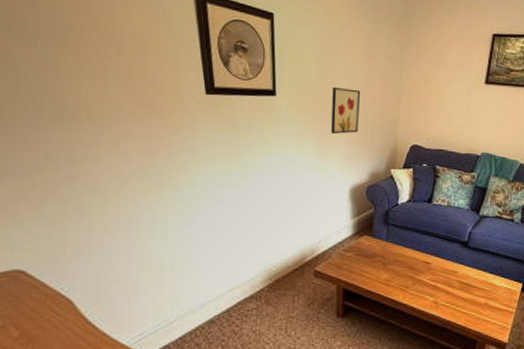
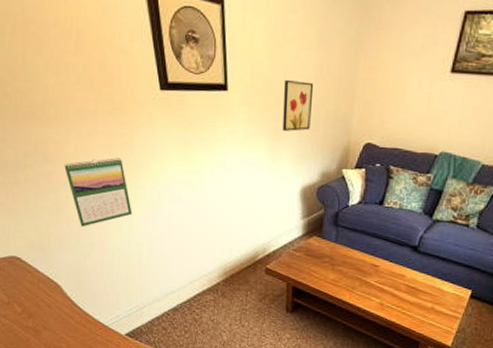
calendar: none [92,160,168,234] -> present [64,157,132,227]

